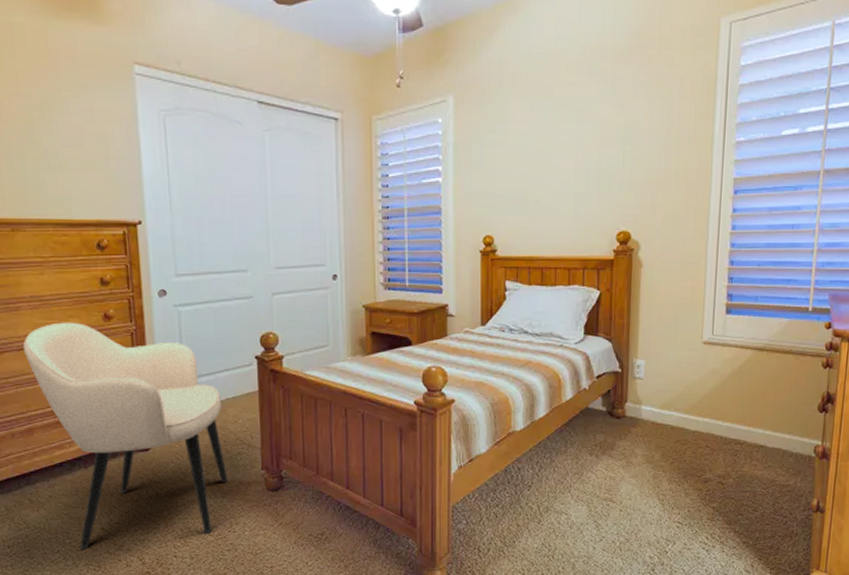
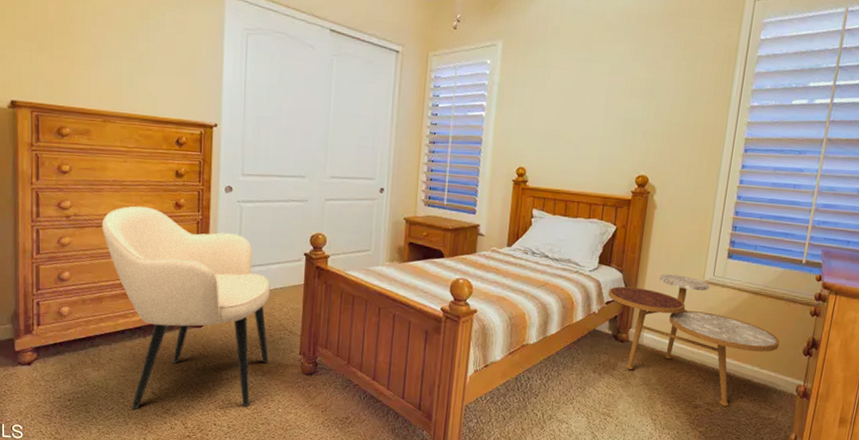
side table: none [599,338,791,477] -> present [608,274,780,407]

